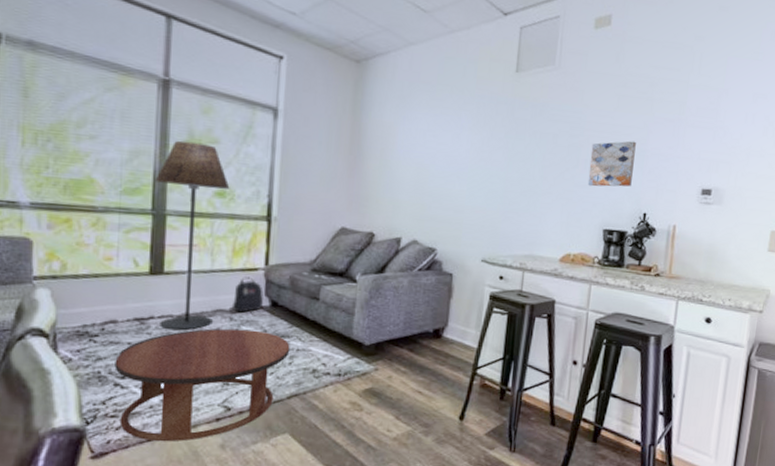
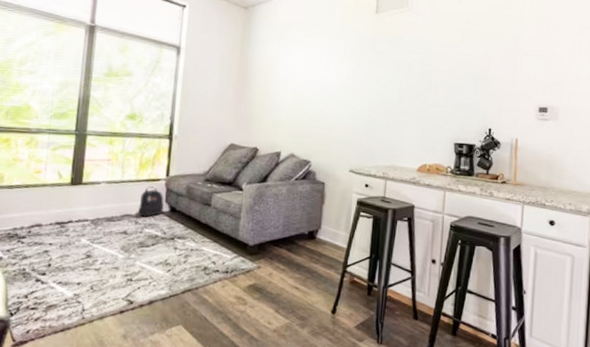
coffee table: present [114,328,290,442] -> none [37,231,185,332]
floor lamp: present [155,140,230,331] -> none [76,74,140,233]
wall art: present [587,140,636,187] -> none [439,67,480,107]

